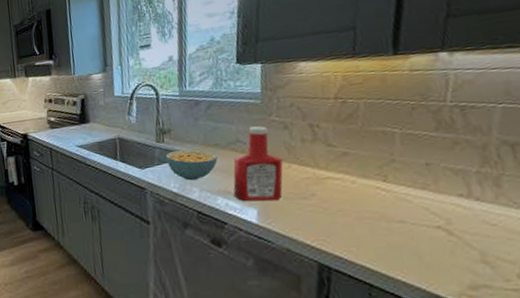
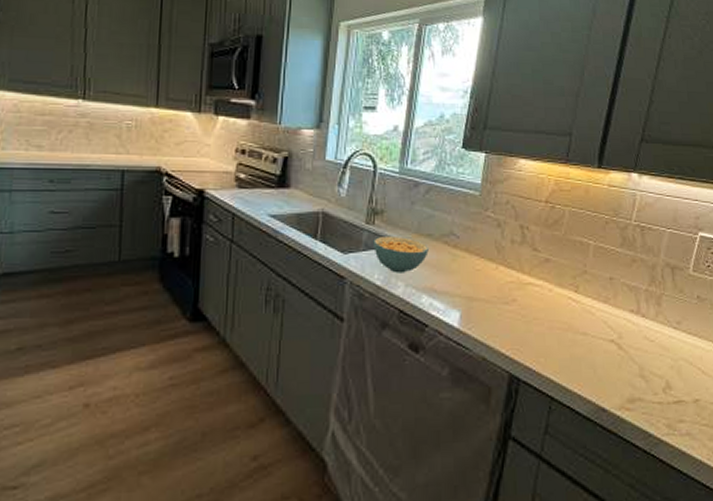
ketchup bottle: present [233,126,284,202] -> none [440,220,491,304]

